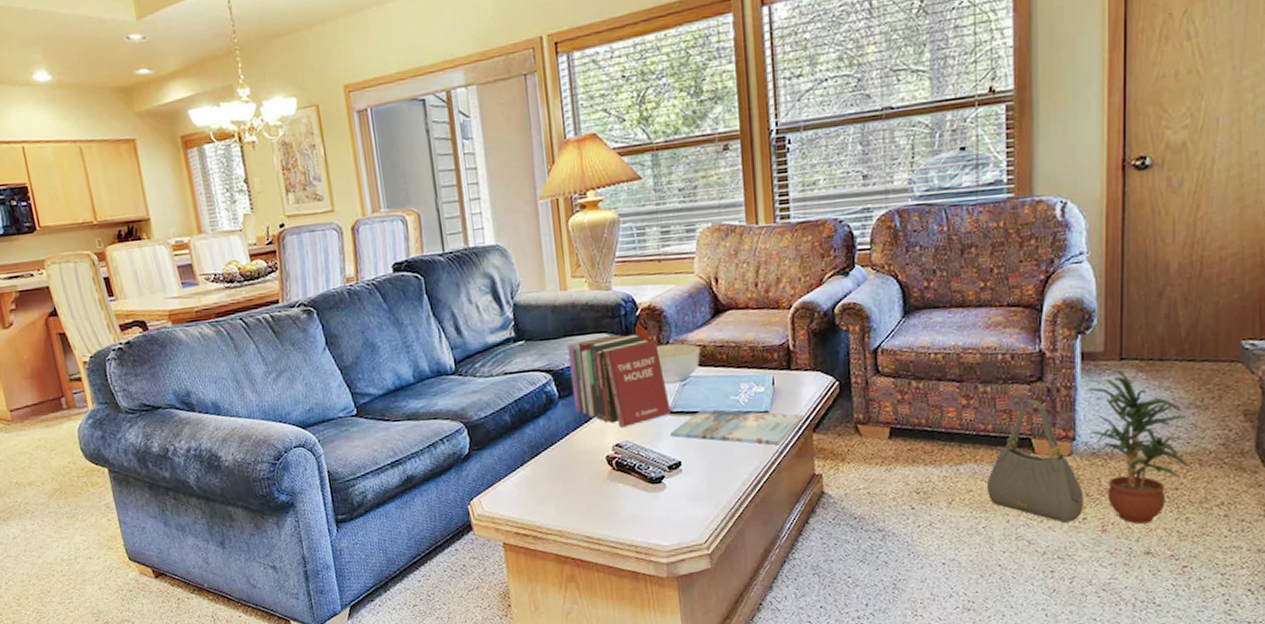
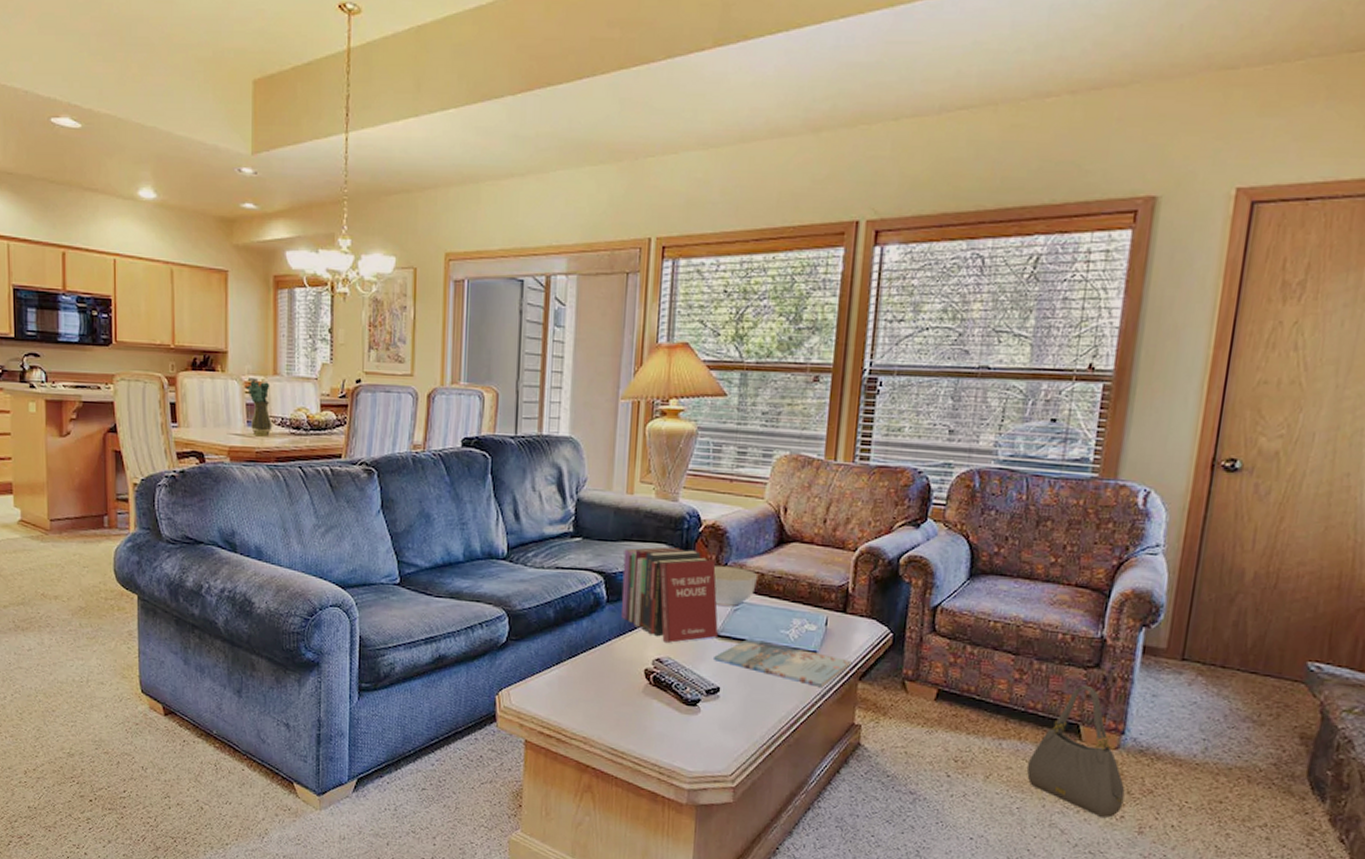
vase: none [174,240,207,297] -> present [246,378,272,437]
potted plant: present [1087,369,1189,524] -> none [1141,669,1241,833]

